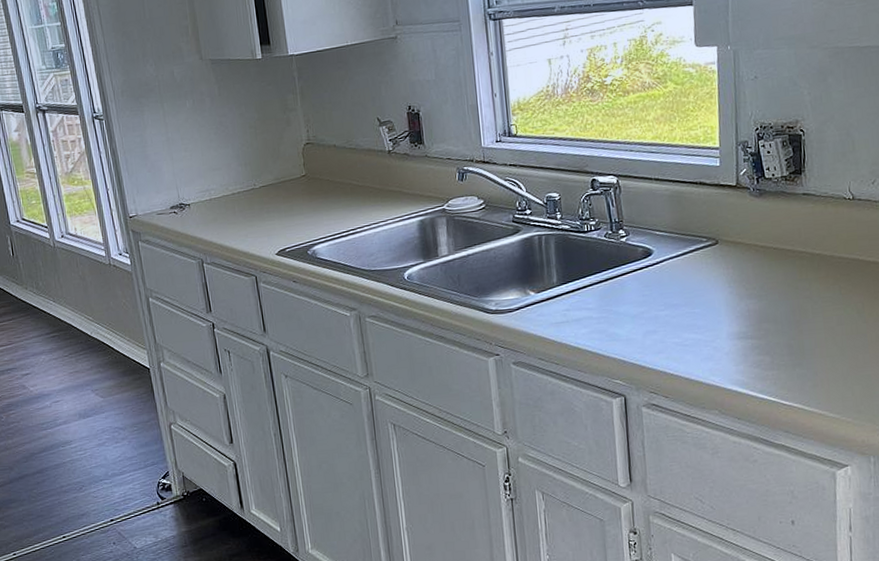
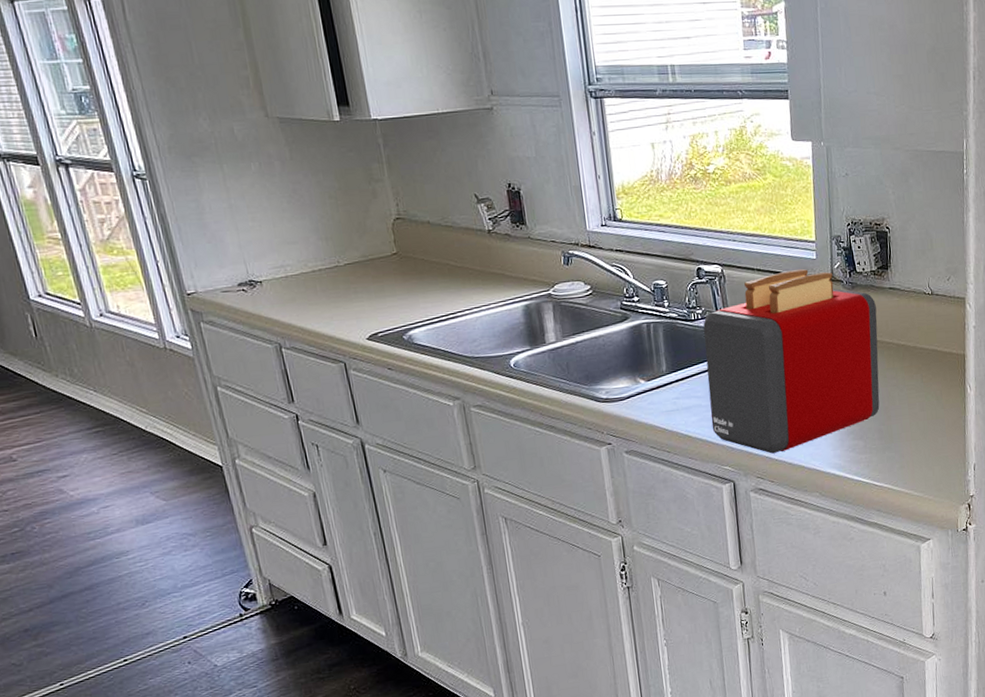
toaster: none [596,176,790,368] -> present [703,268,880,454]

